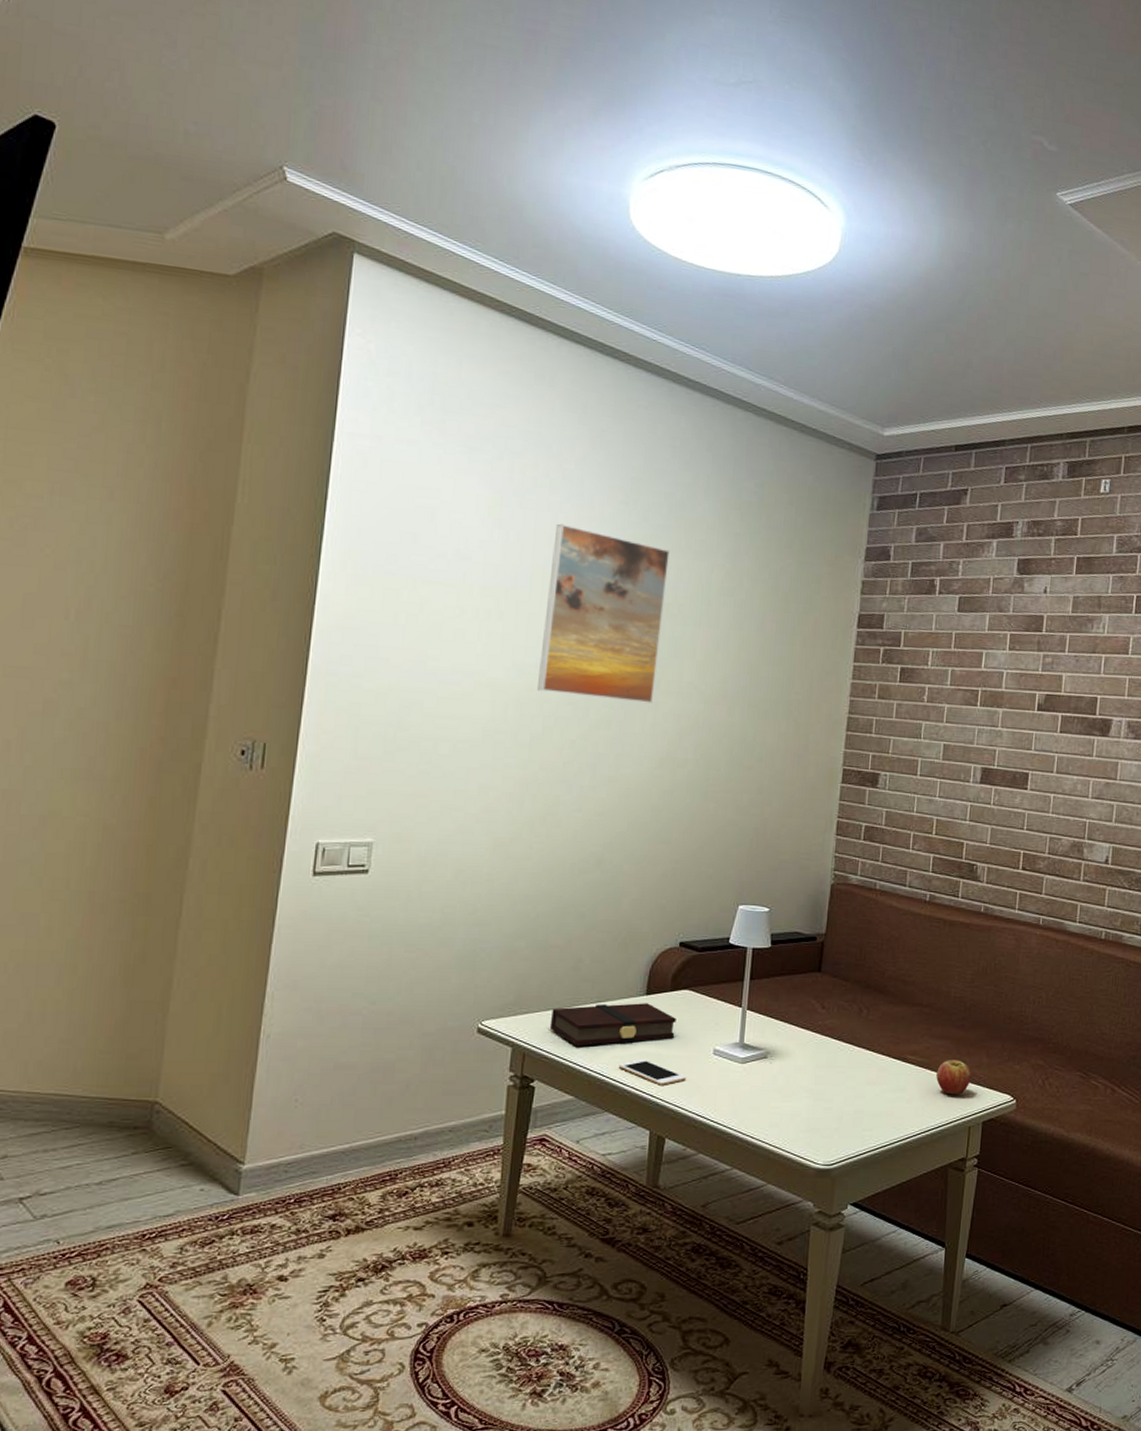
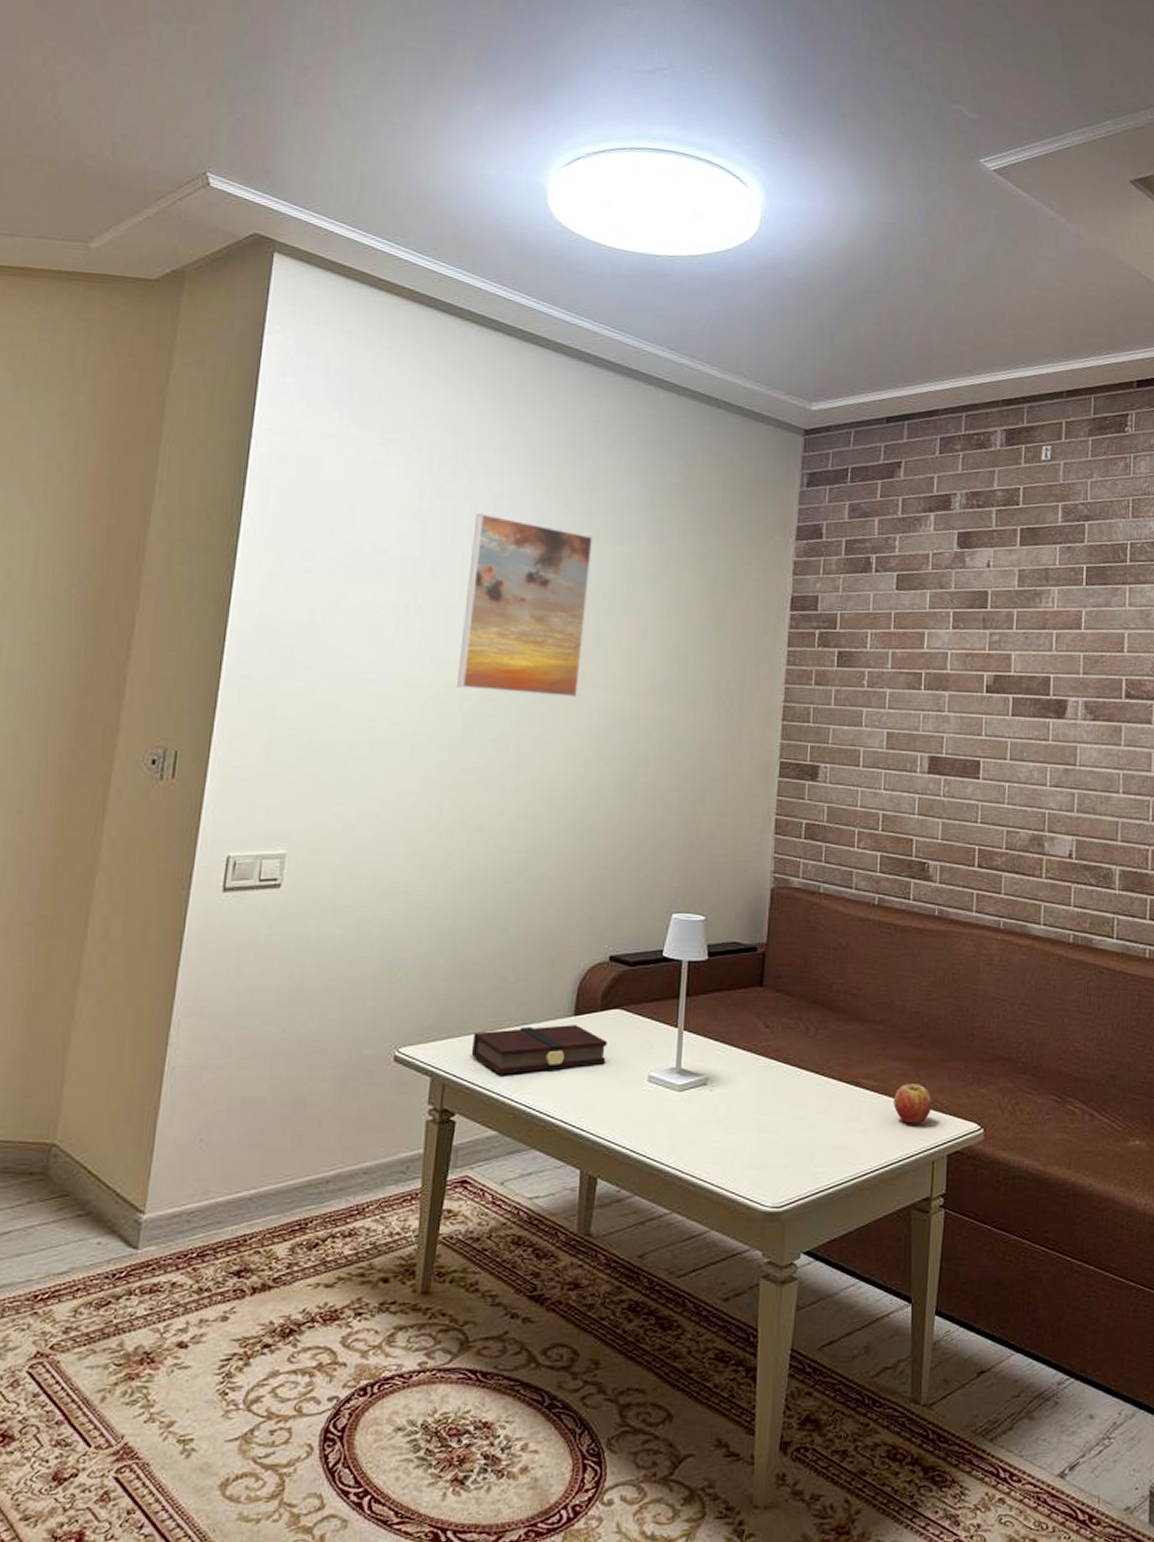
cell phone: present [618,1059,687,1085] -> none [545,1088,620,1118]

